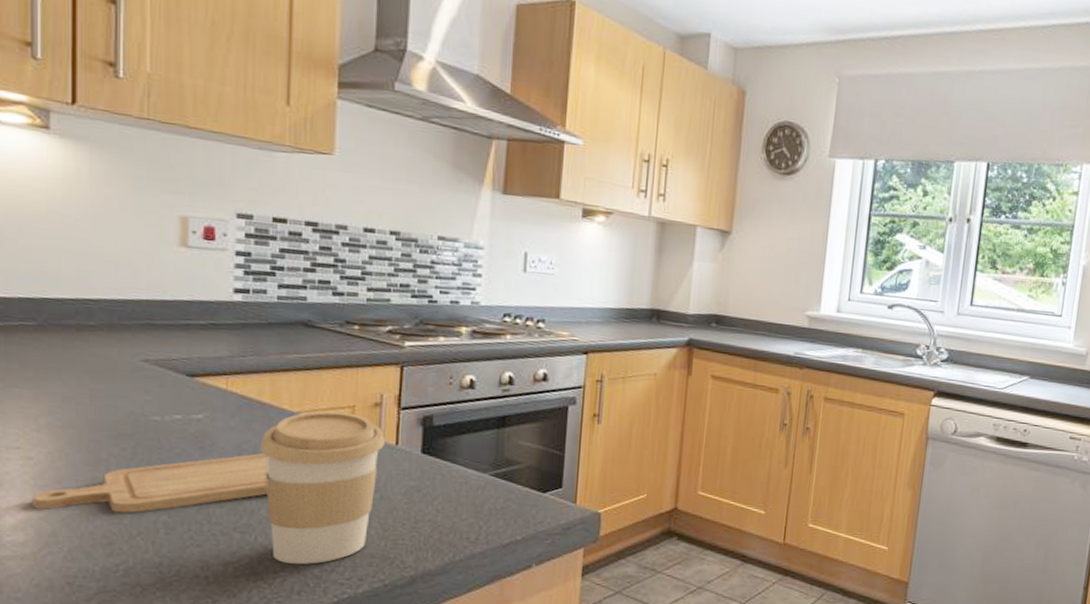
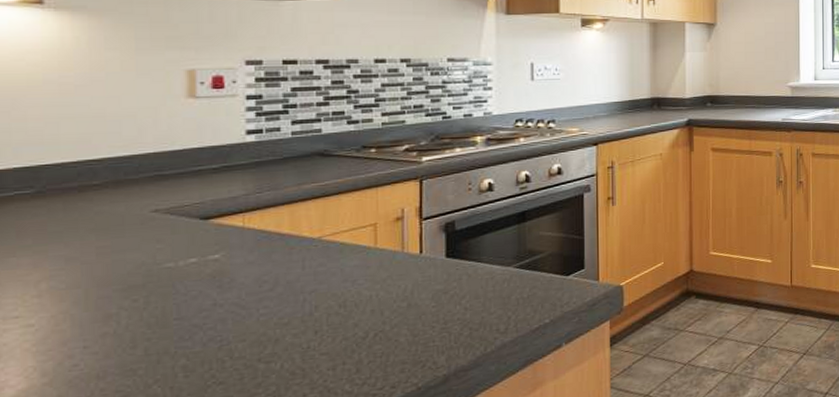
chopping board: present [32,453,269,513] -> none [34,282,293,376]
coffee cup: present [260,411,385,564] -> none [281,230,409,385]

